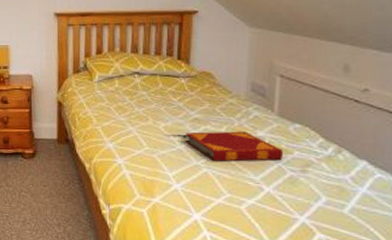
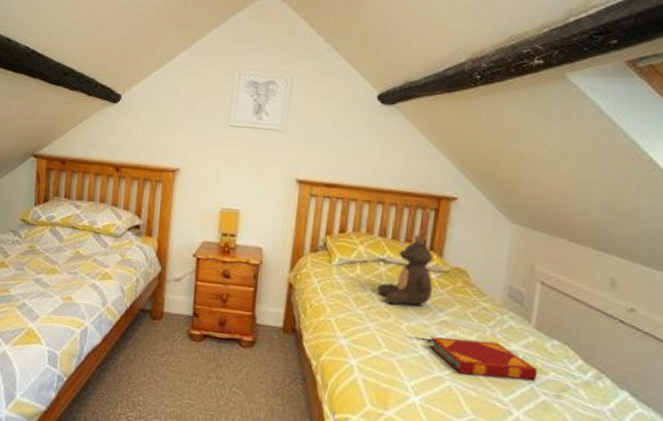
teddy bear: none [134,48,184,110] -> present [377,235,433,306]

